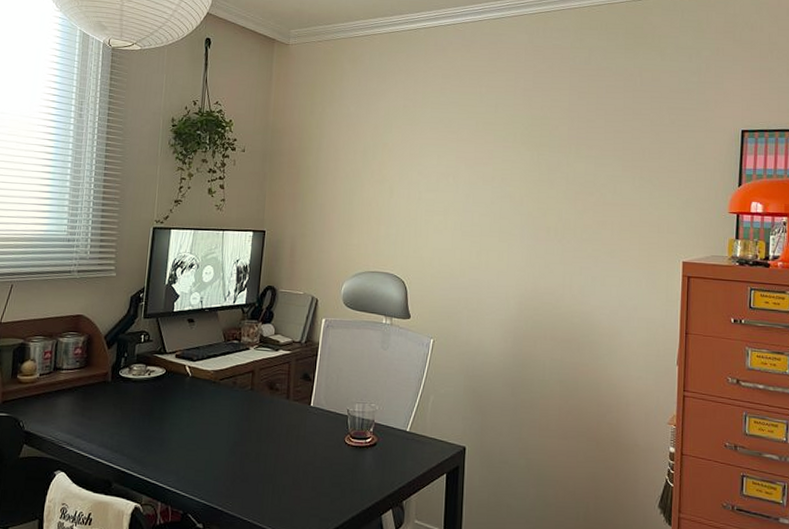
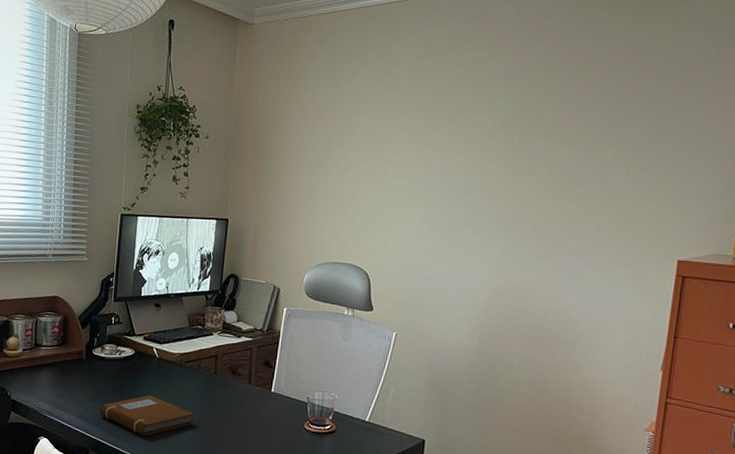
notebook: none [125,417,230,462] -> present [99,395,194,436]

